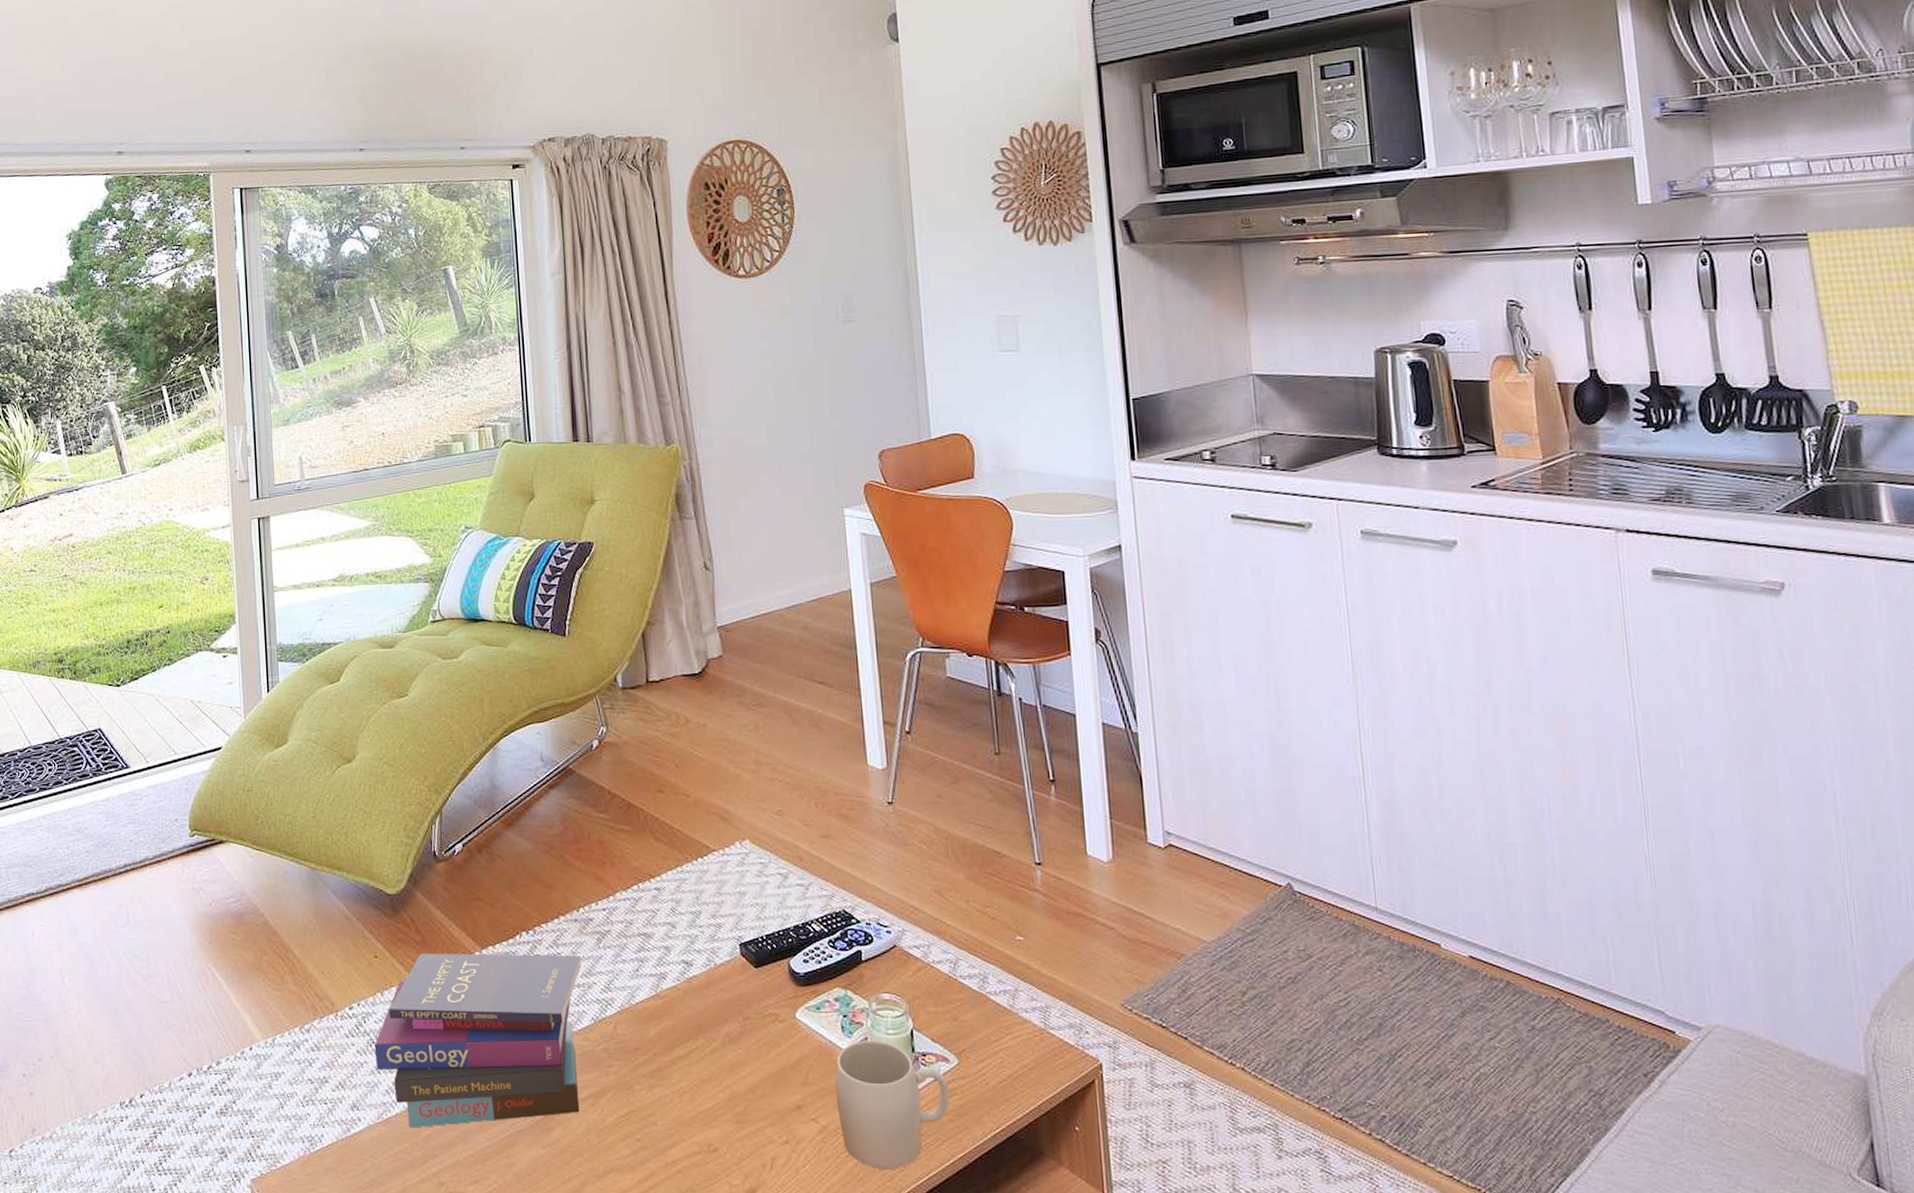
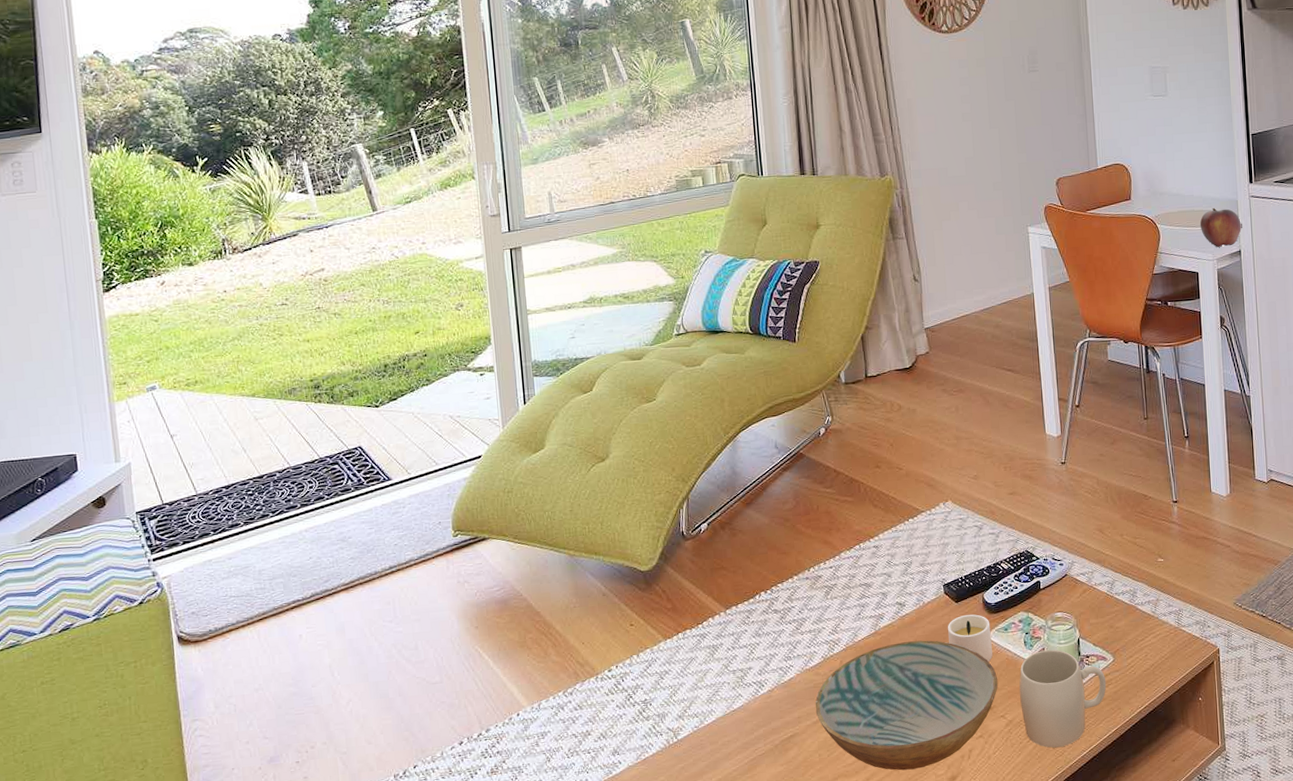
books: present [374,953,582,1128] -> none [632,607,813,764]
bowl: none [583,1011,808,1174] -> present [815,640,998,771]
candle: none [744,984,802,1047] -> present [947,614,993,662]
fruit: none [1065,490,1121,540] -> present [1199,207,1241,247]

